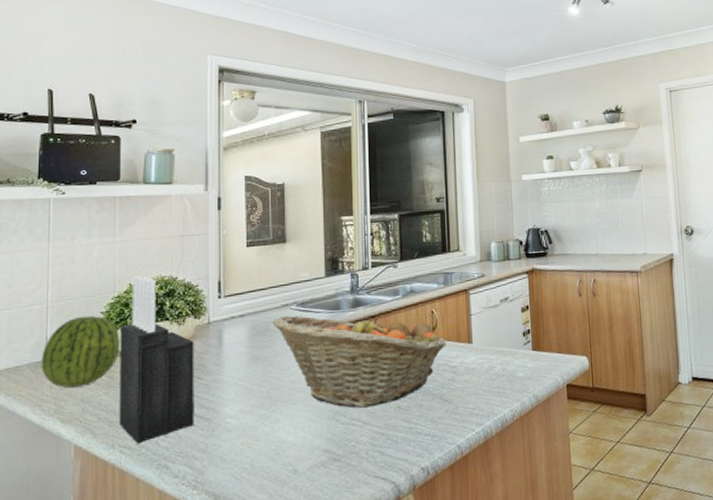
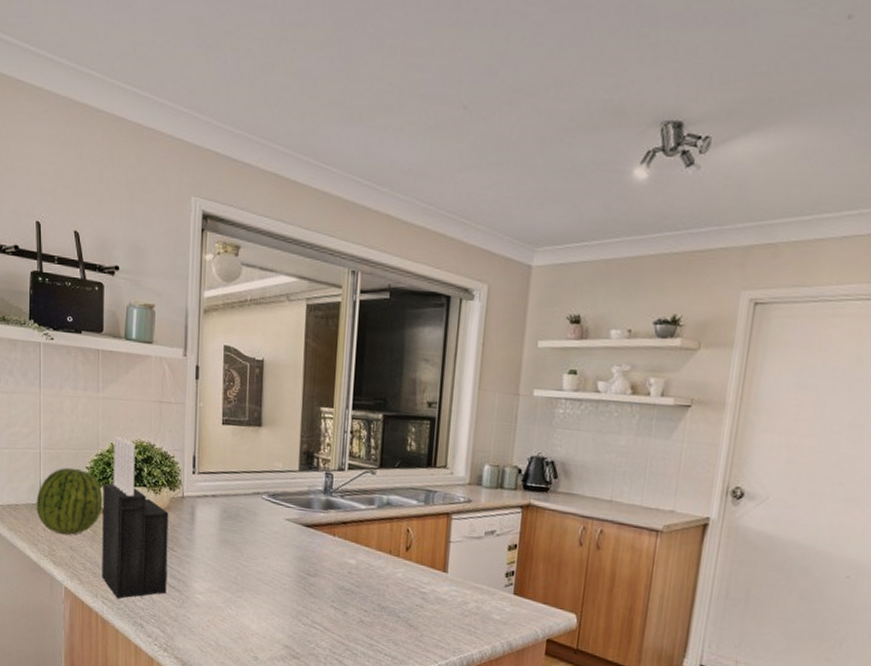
fruit basket: present [272,311,446,408] -> none [243,503,419,615]

